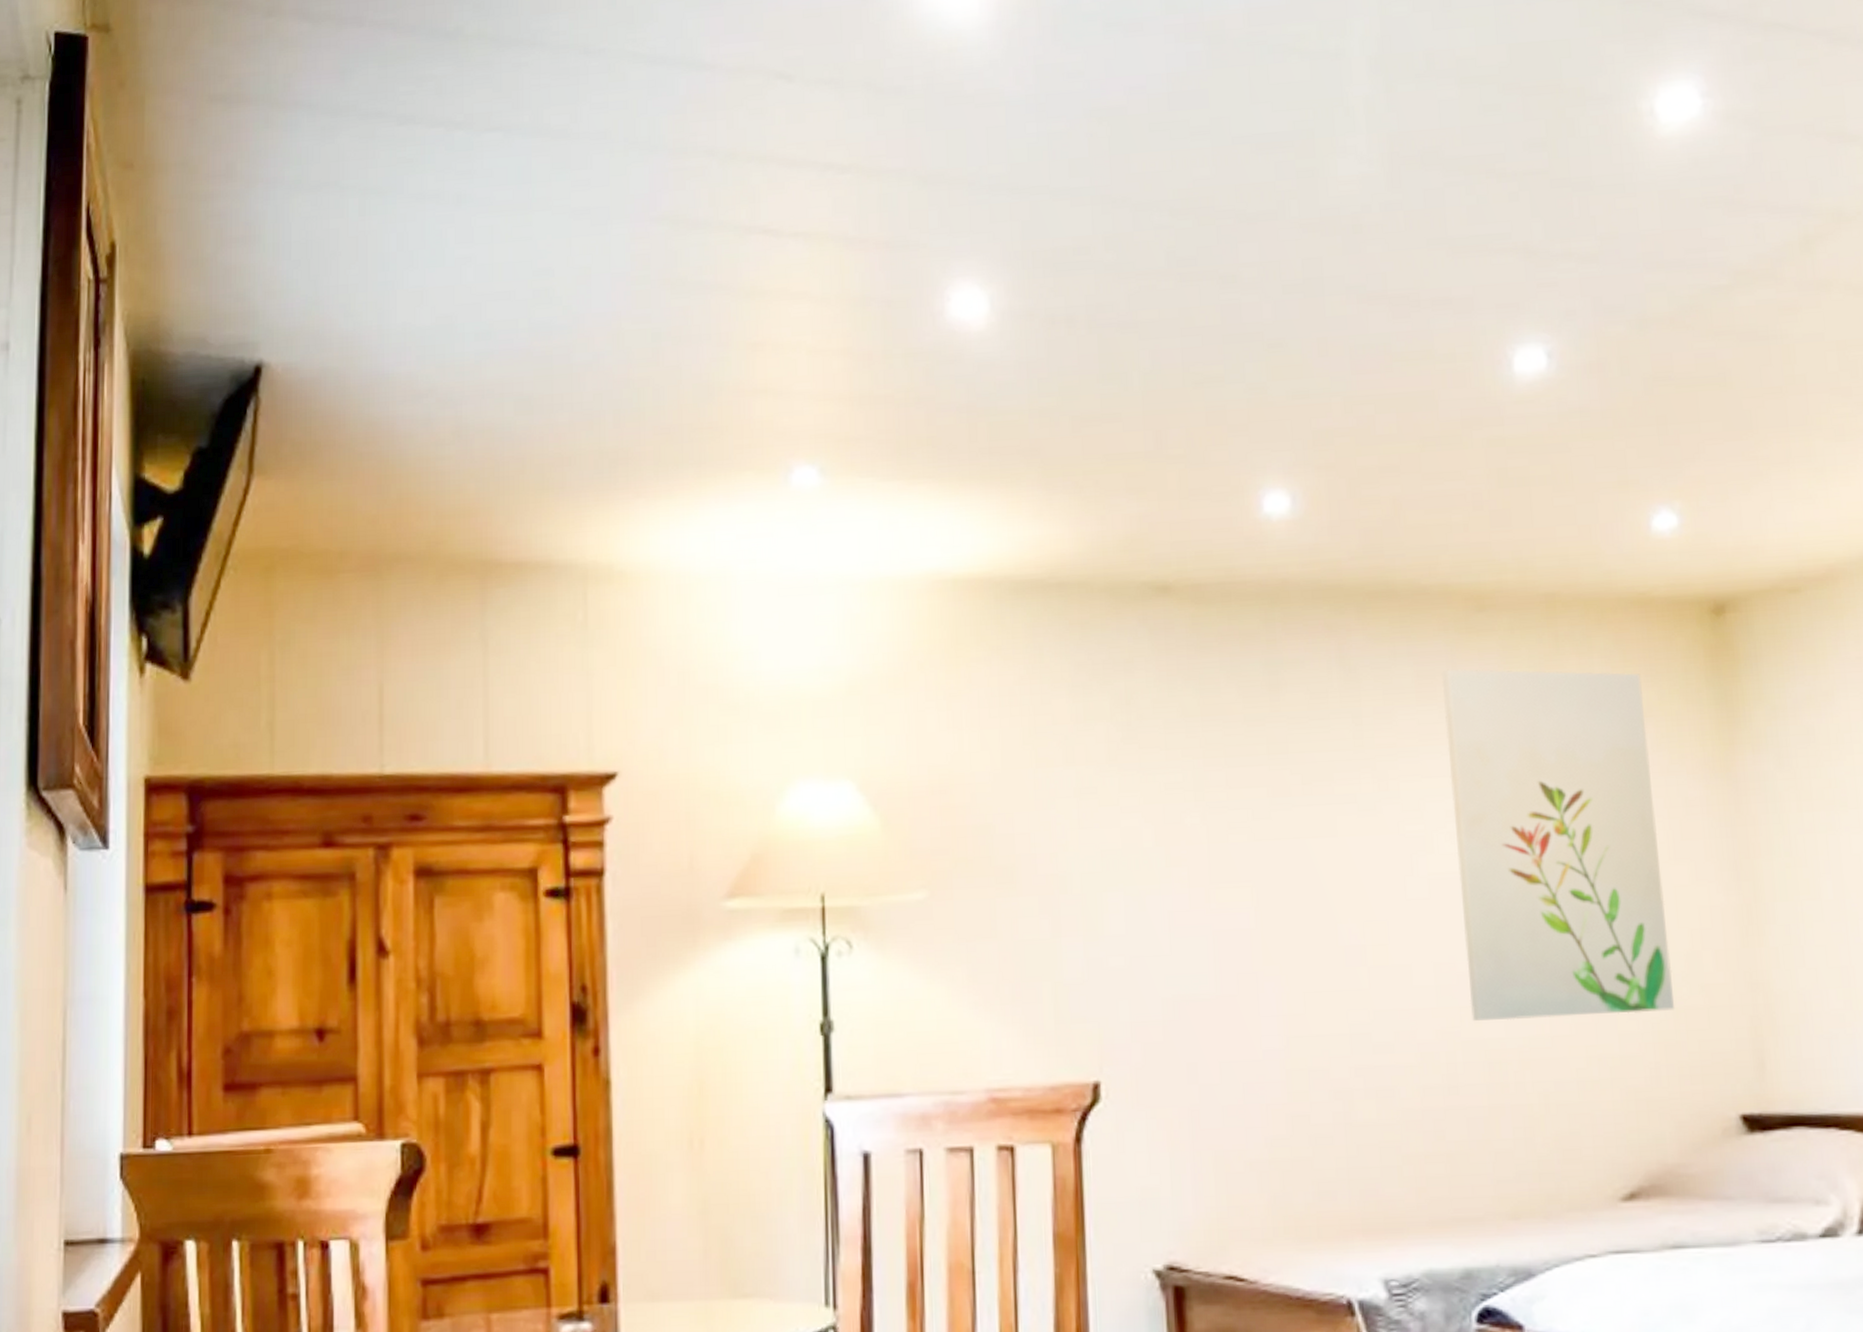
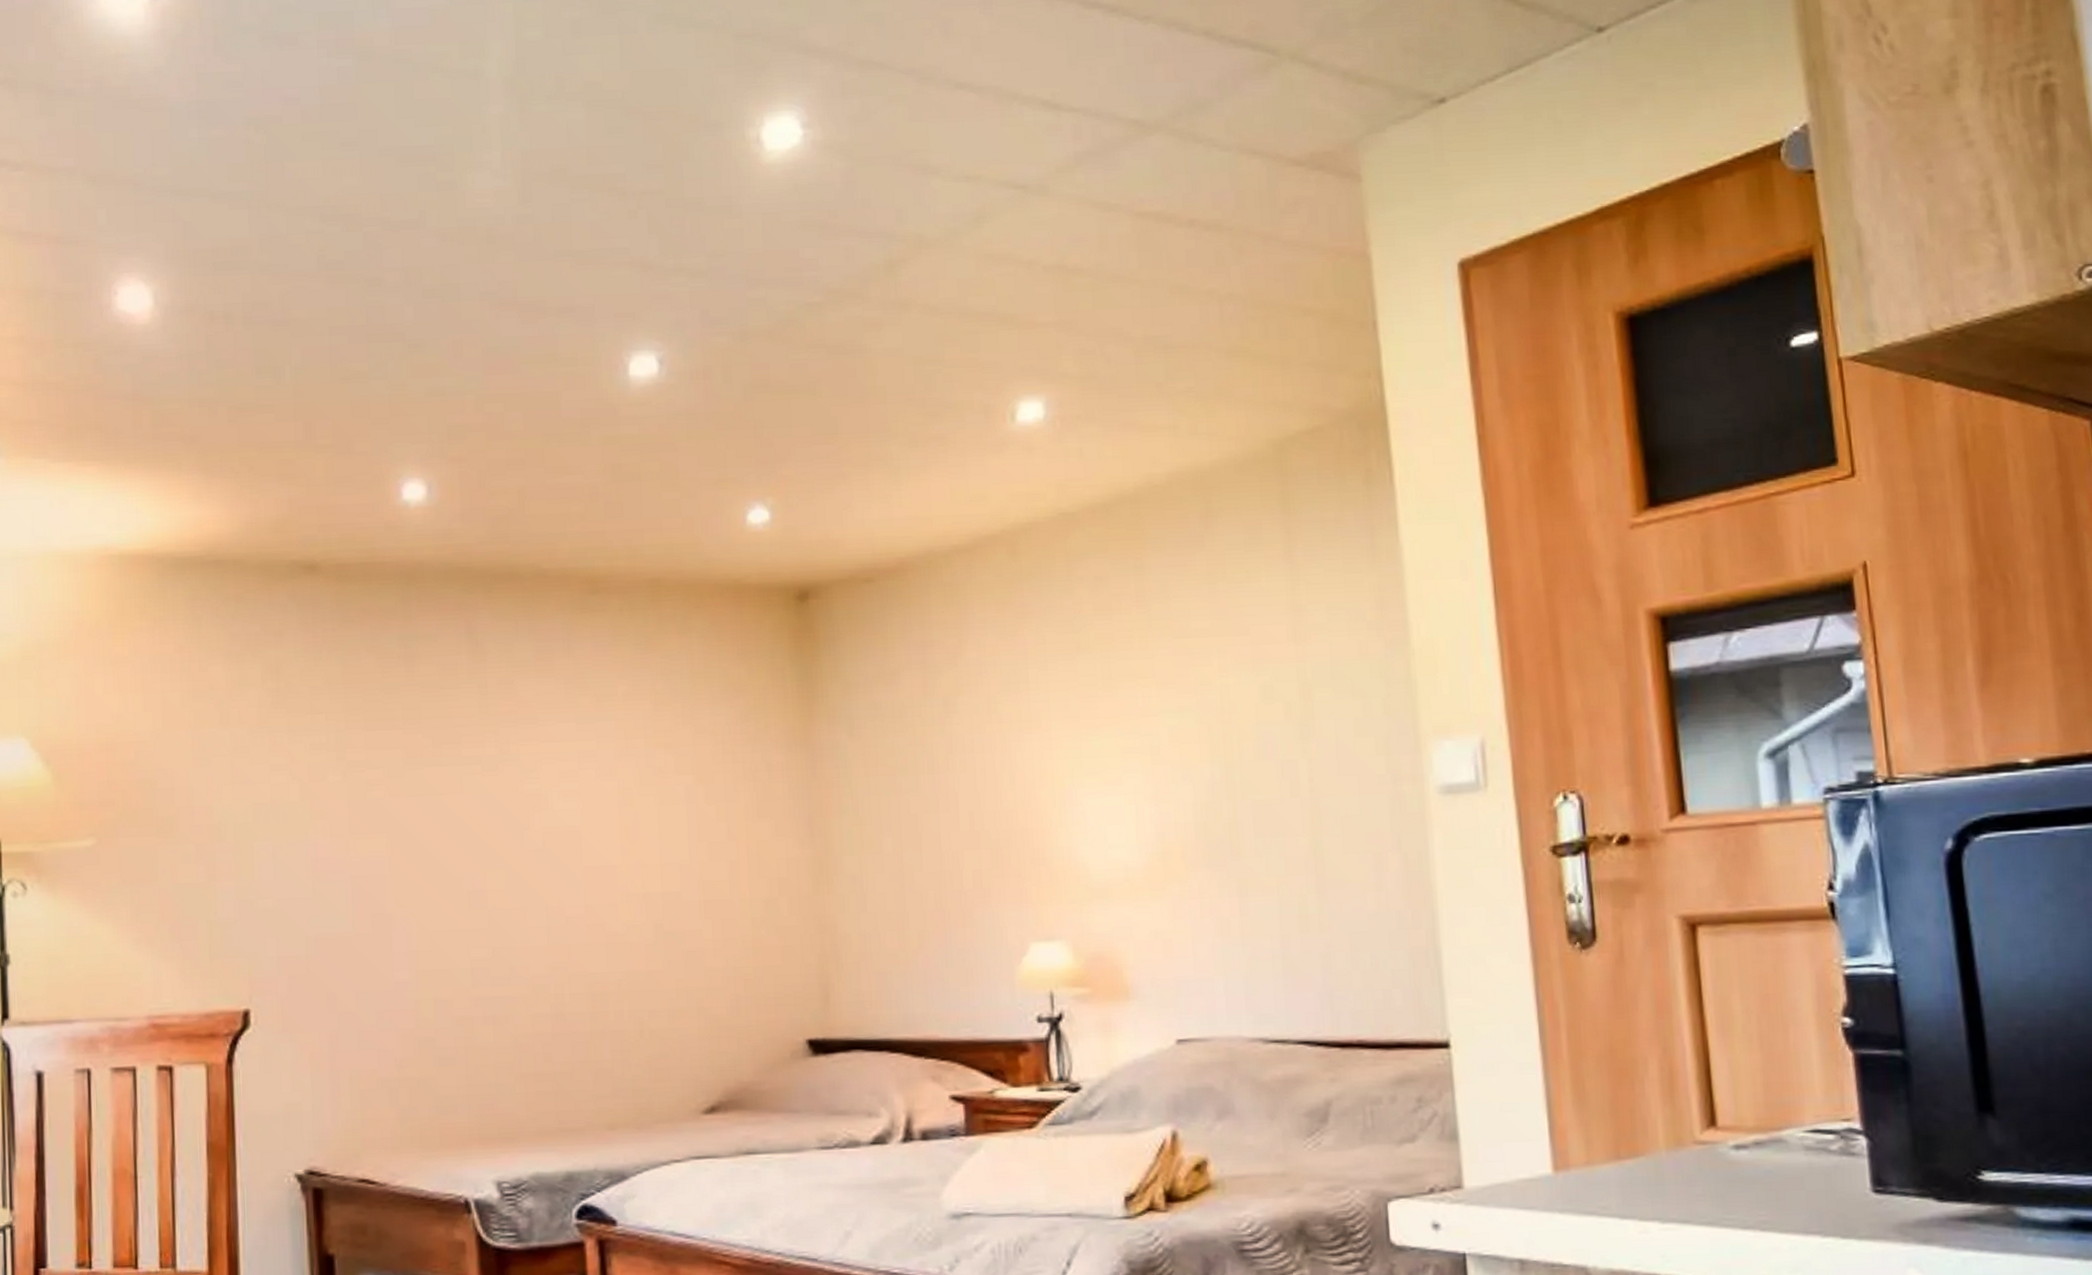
wall art: present [1441,669,1675,1021] -> none [558,645,754,957]

